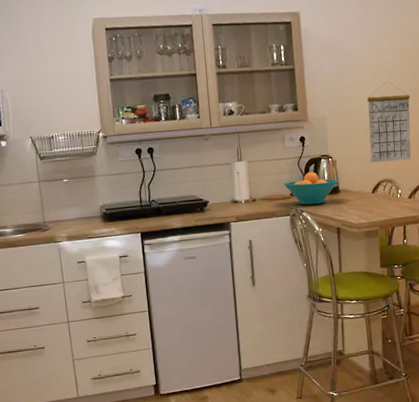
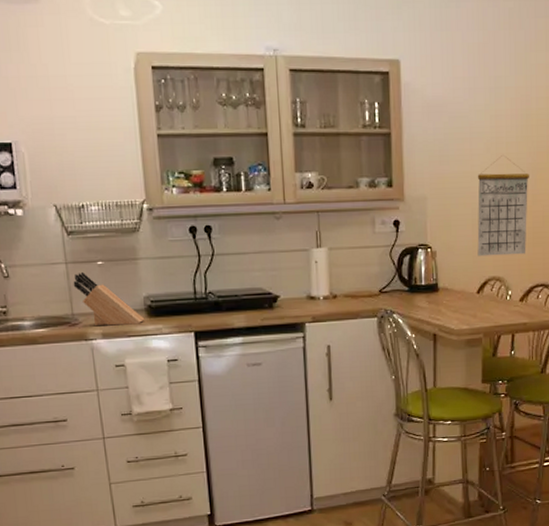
knife block: none [44,188,101,230] -> present [73,271,145,326]
fruit bowl: present [283,171,338,205] -> none [371,264,438,305]

